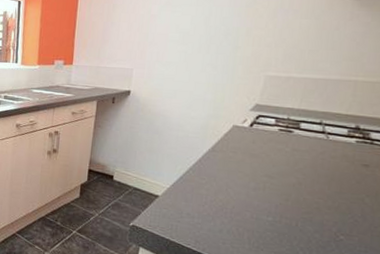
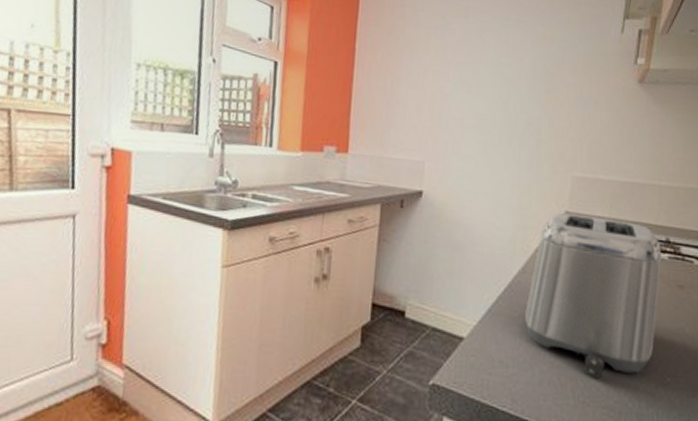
toaster: none [211,105,349,232] -> present [525,212,661,379]

